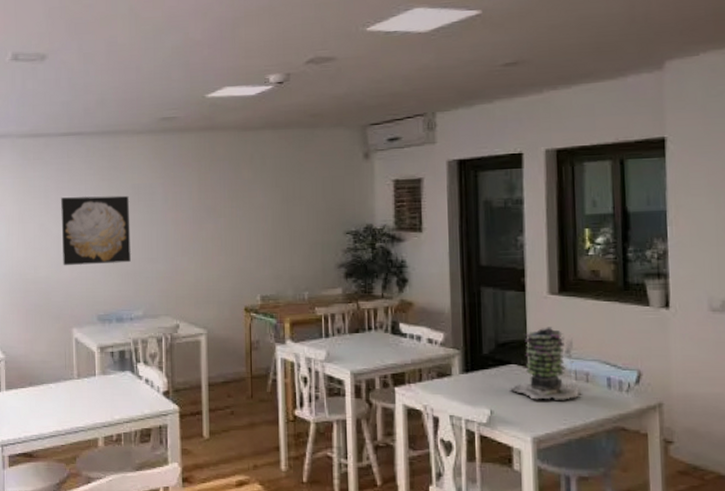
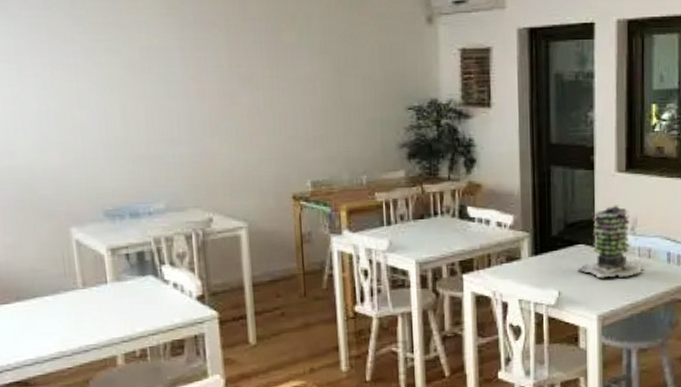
wall art: present [61,195,131,266] -> none [39,61,144,151]

